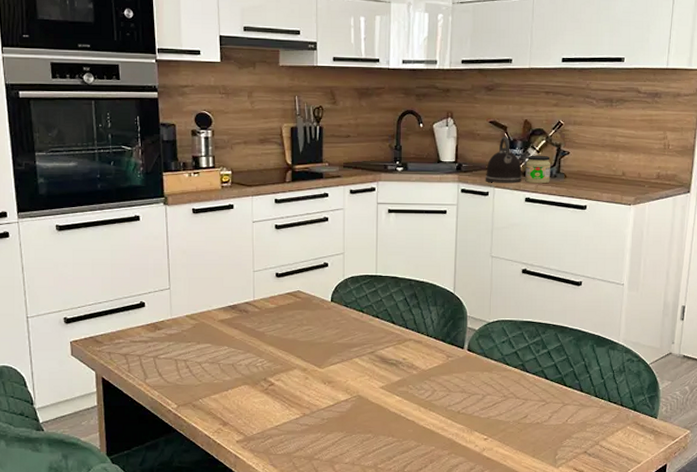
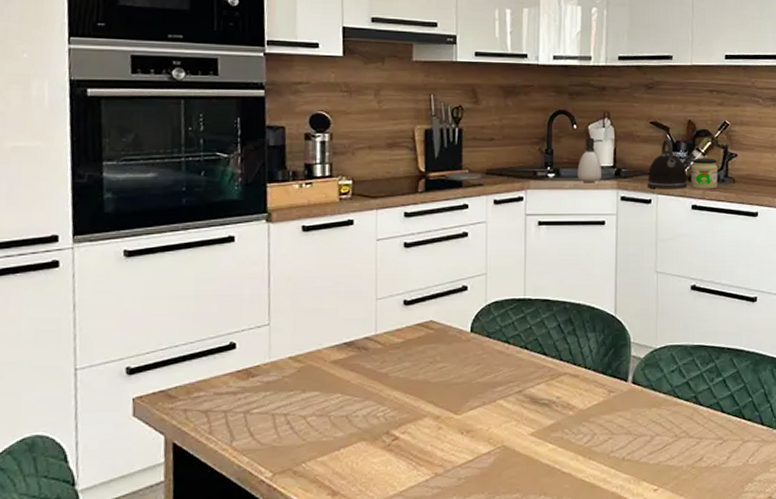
soap dispenser: none [423,135,447,177] -> present [577,137,603,183]

